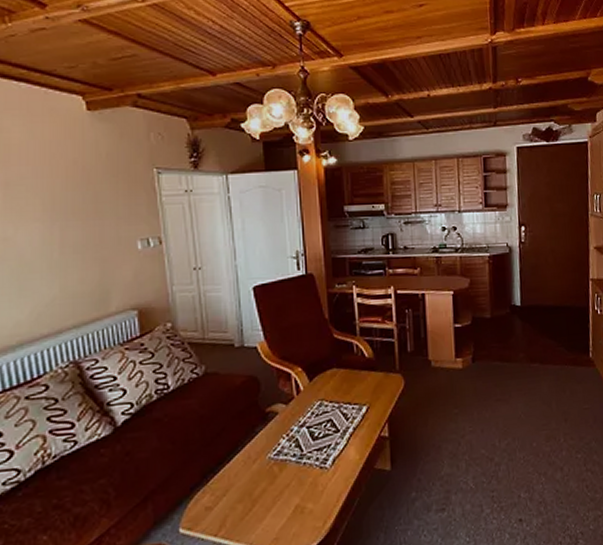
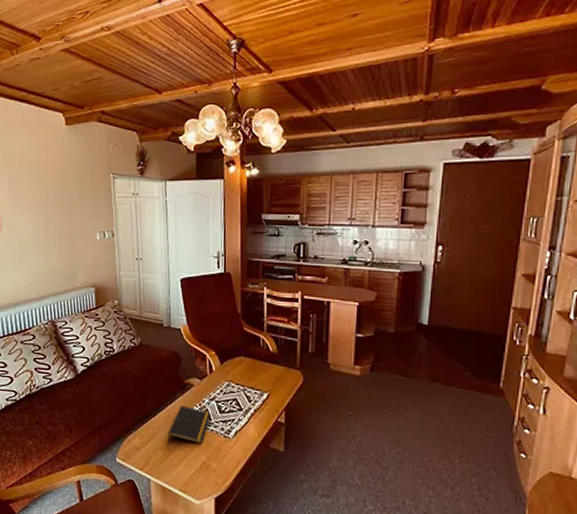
notepad: none [248,440,302,491] -> present [167,405,211,444]

